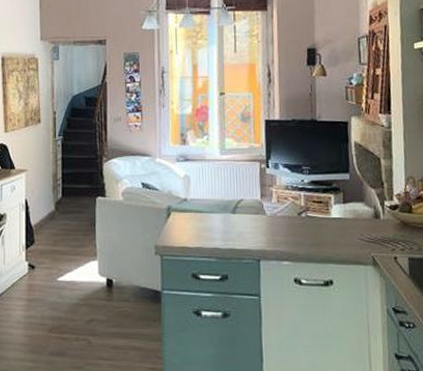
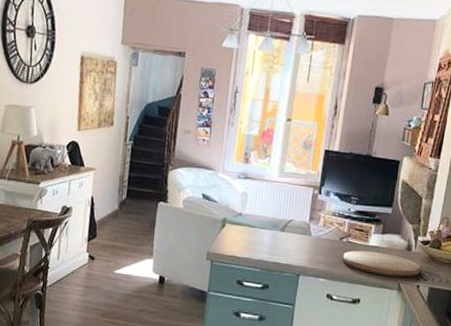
cutting board: none [304,224,395,250] -> present [342,250,421,278]

